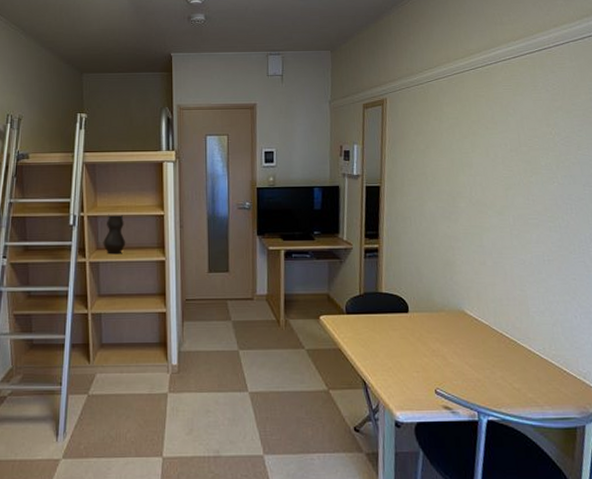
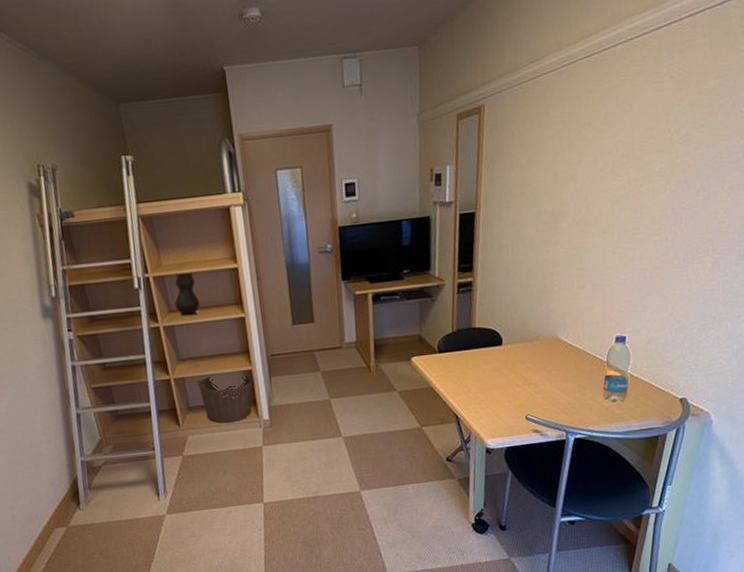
basket: none [113,314,168,364] -> present [197,373,255,423]
bottle: none [512,314,539,385] -> present [602,334,632,402]

